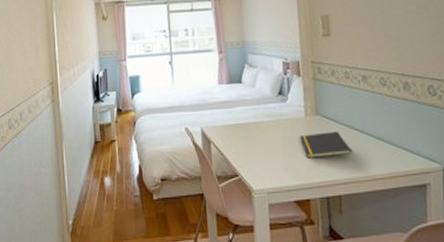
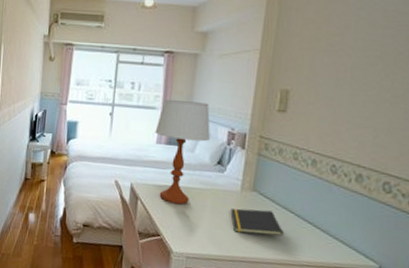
table lamp: none [215,38,268,141] -> present [155,100,211,205]

